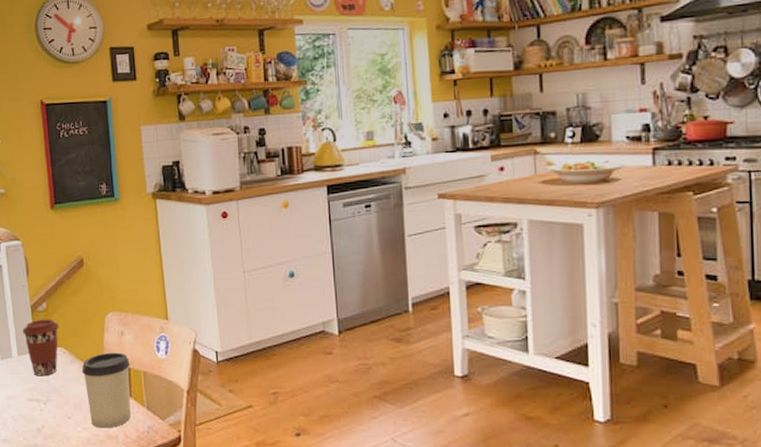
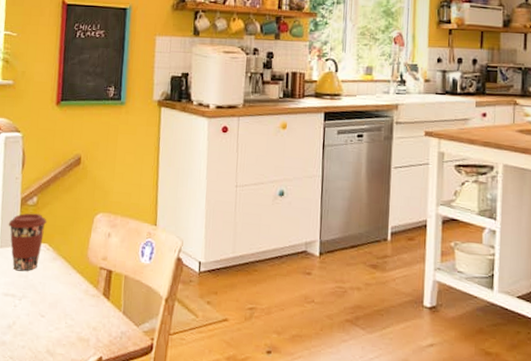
cup: present [82,352,131,428] -> none [63,253,113,331]

